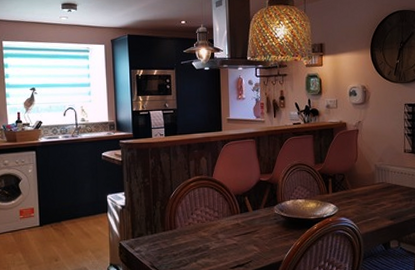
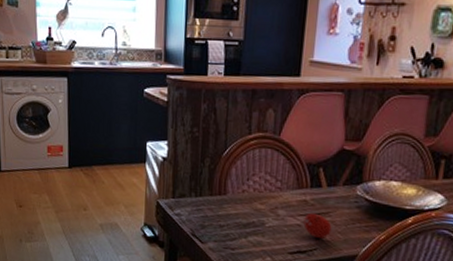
fruit: none [239,232,261,253] -> present [303,213,332,239]

